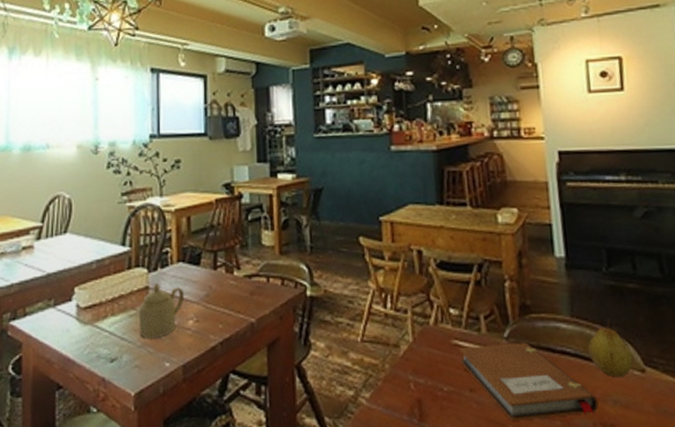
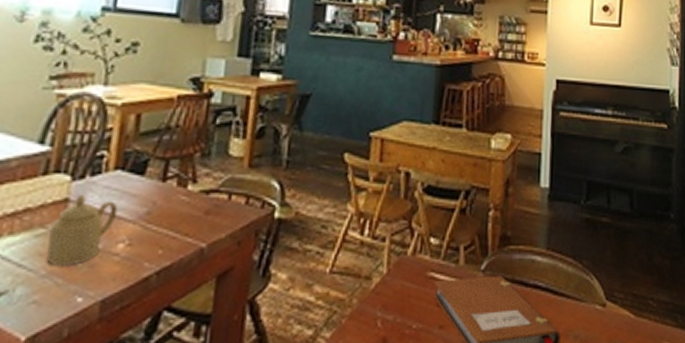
fruit: present [588,319,633,378] -> none [559,252,597,312]

